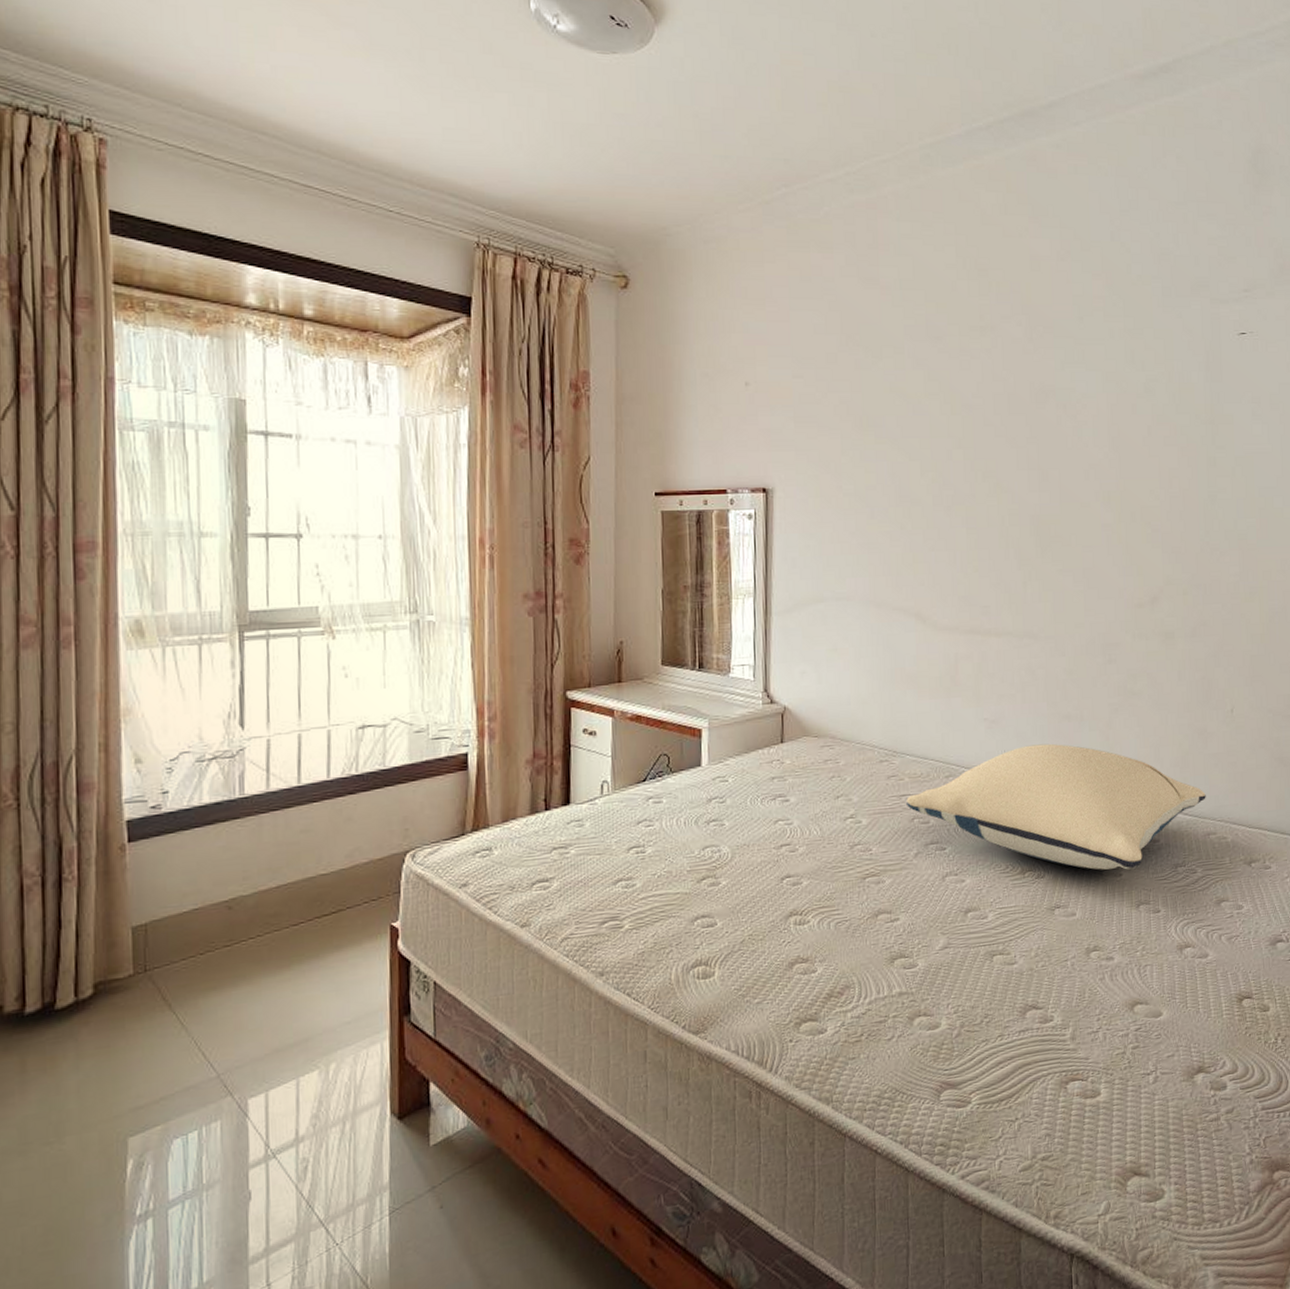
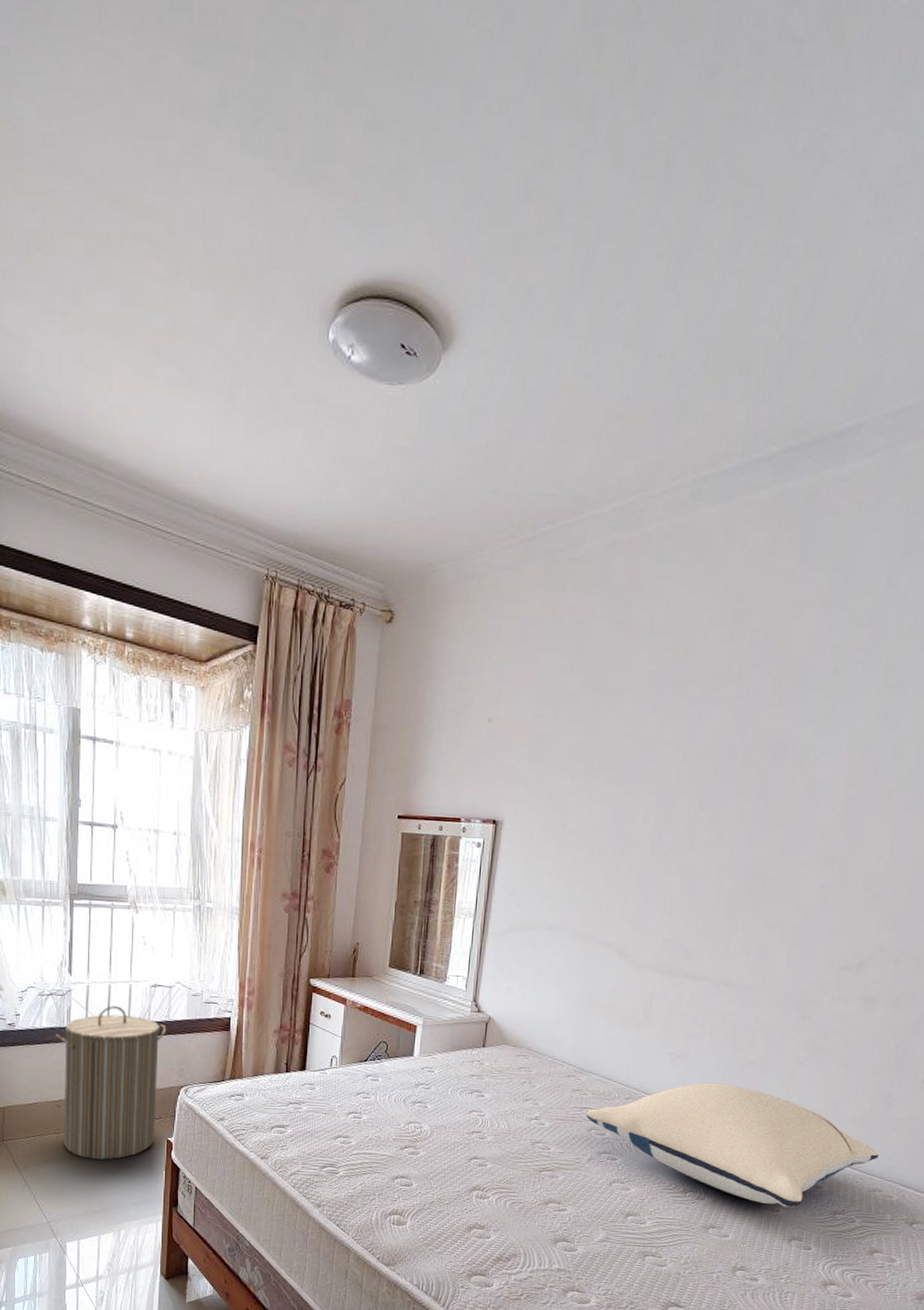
laundry hamper: none [223,760,382,974] -> present [56,1006,167,1160]

